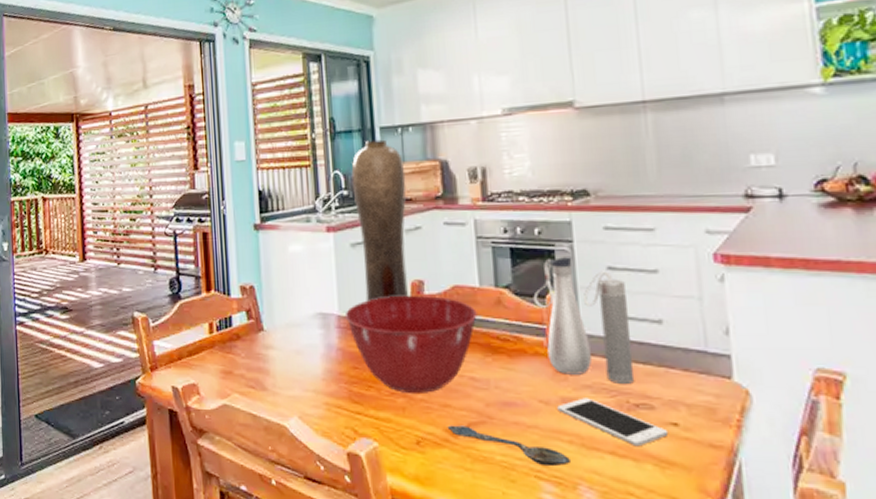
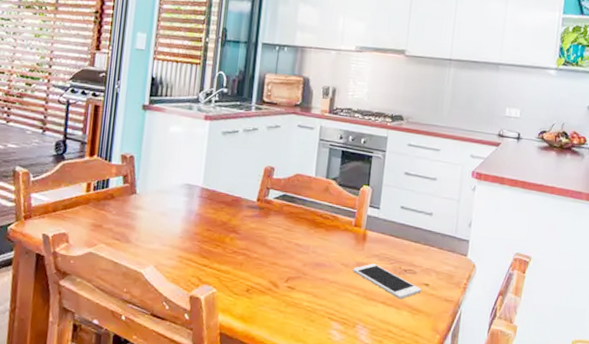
mixing bowl: present [345,295,477,393] -> none [207,176,310,253]
vase: present [351,139,410,301] -> none [226,51,276,179]
spoon: present [447,425,570,467] -> none [272,278,355,311]
water bottle: present [533,257,635,384] -> none [351,162,414,255]

